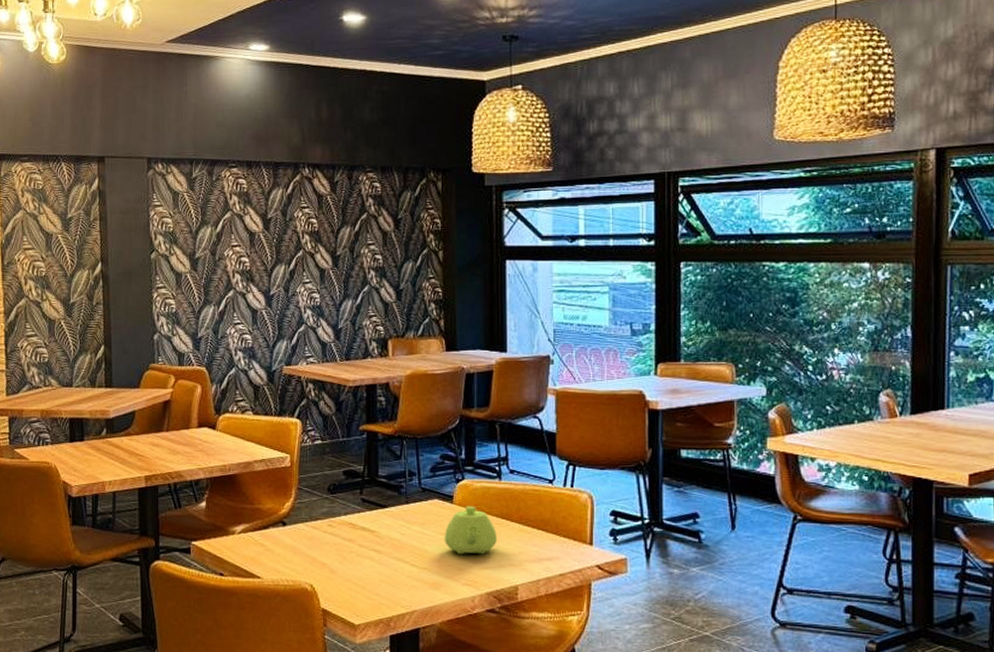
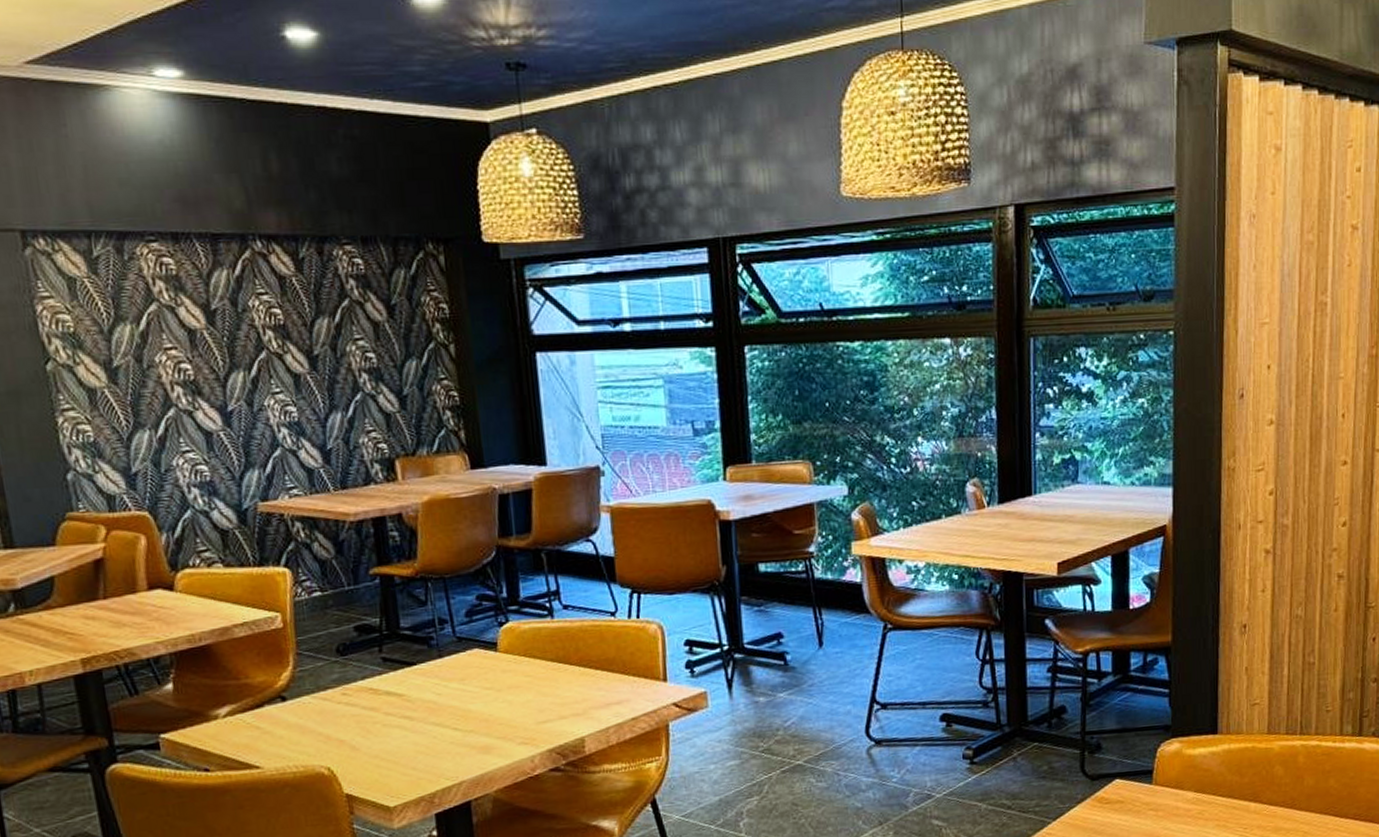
teapot: present [444,506,497,555] -> none [490,652,555,710]

